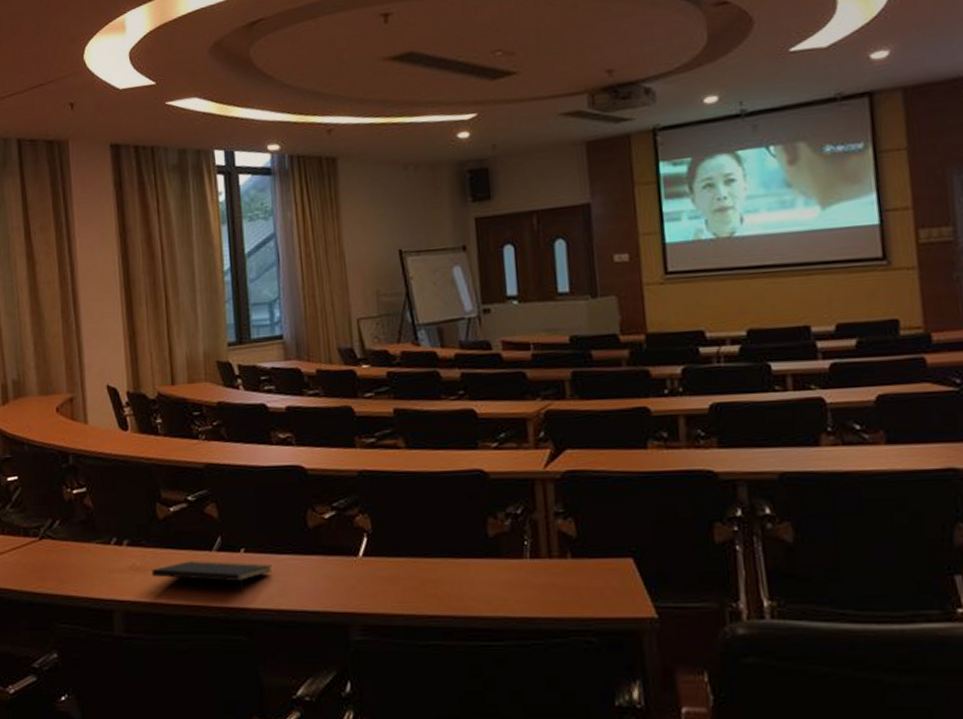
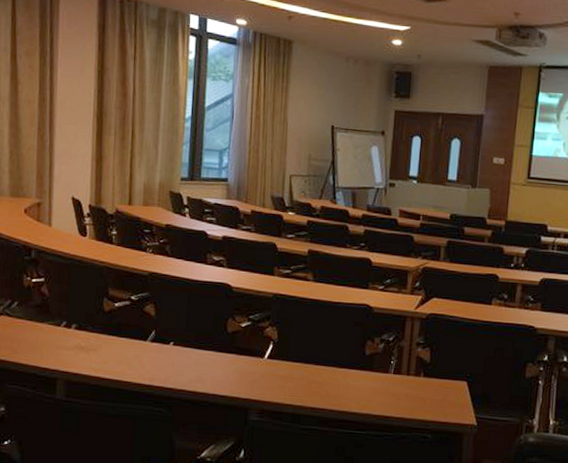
notepad: present [152,561,273,596] -> none [93,347,195,378]

